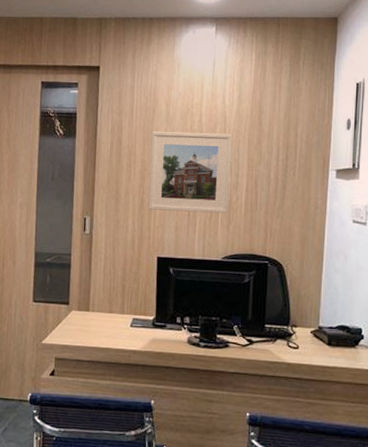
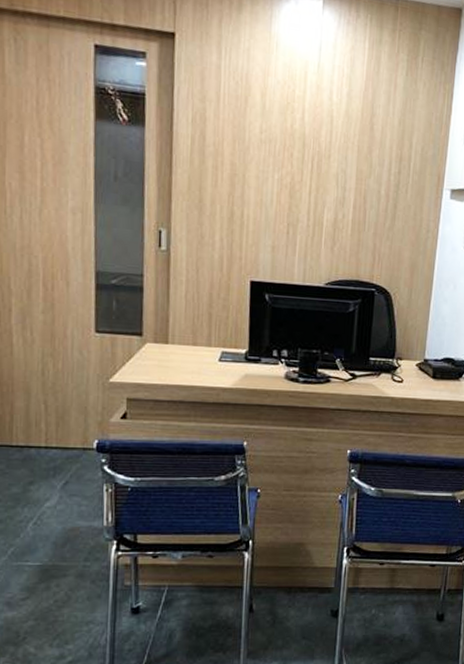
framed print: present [148,131,232,214] -> none [239,127,340,233]

